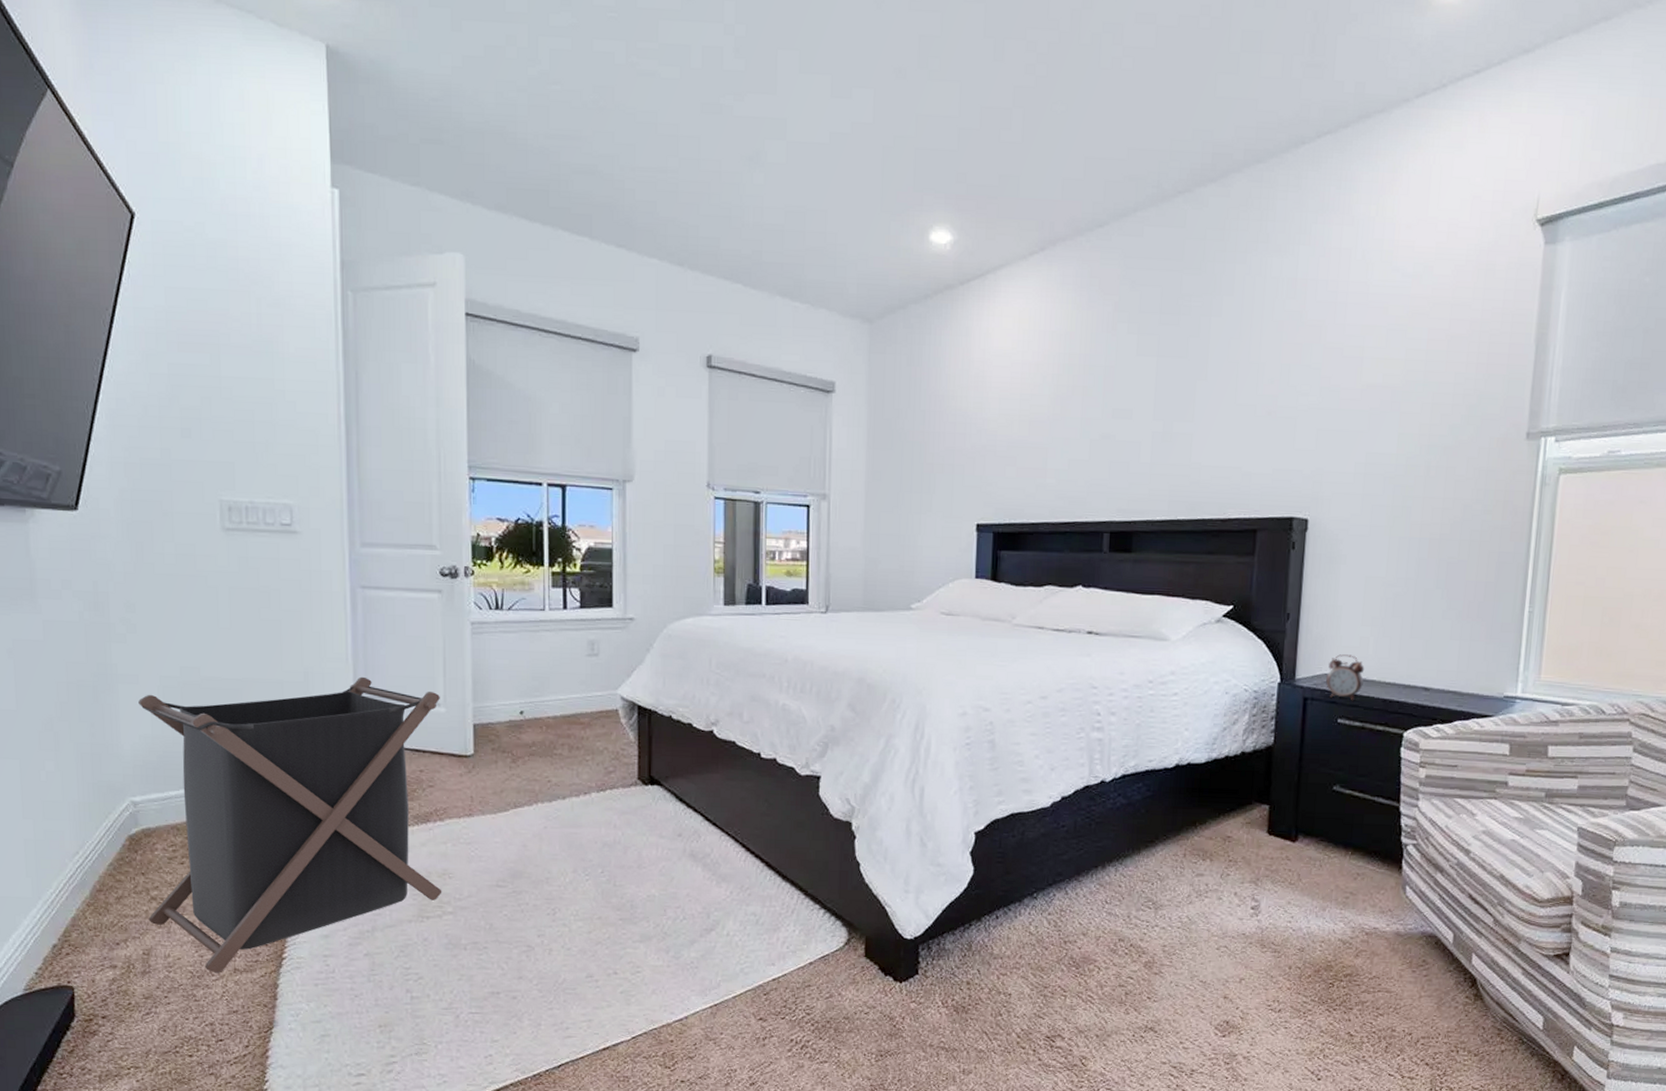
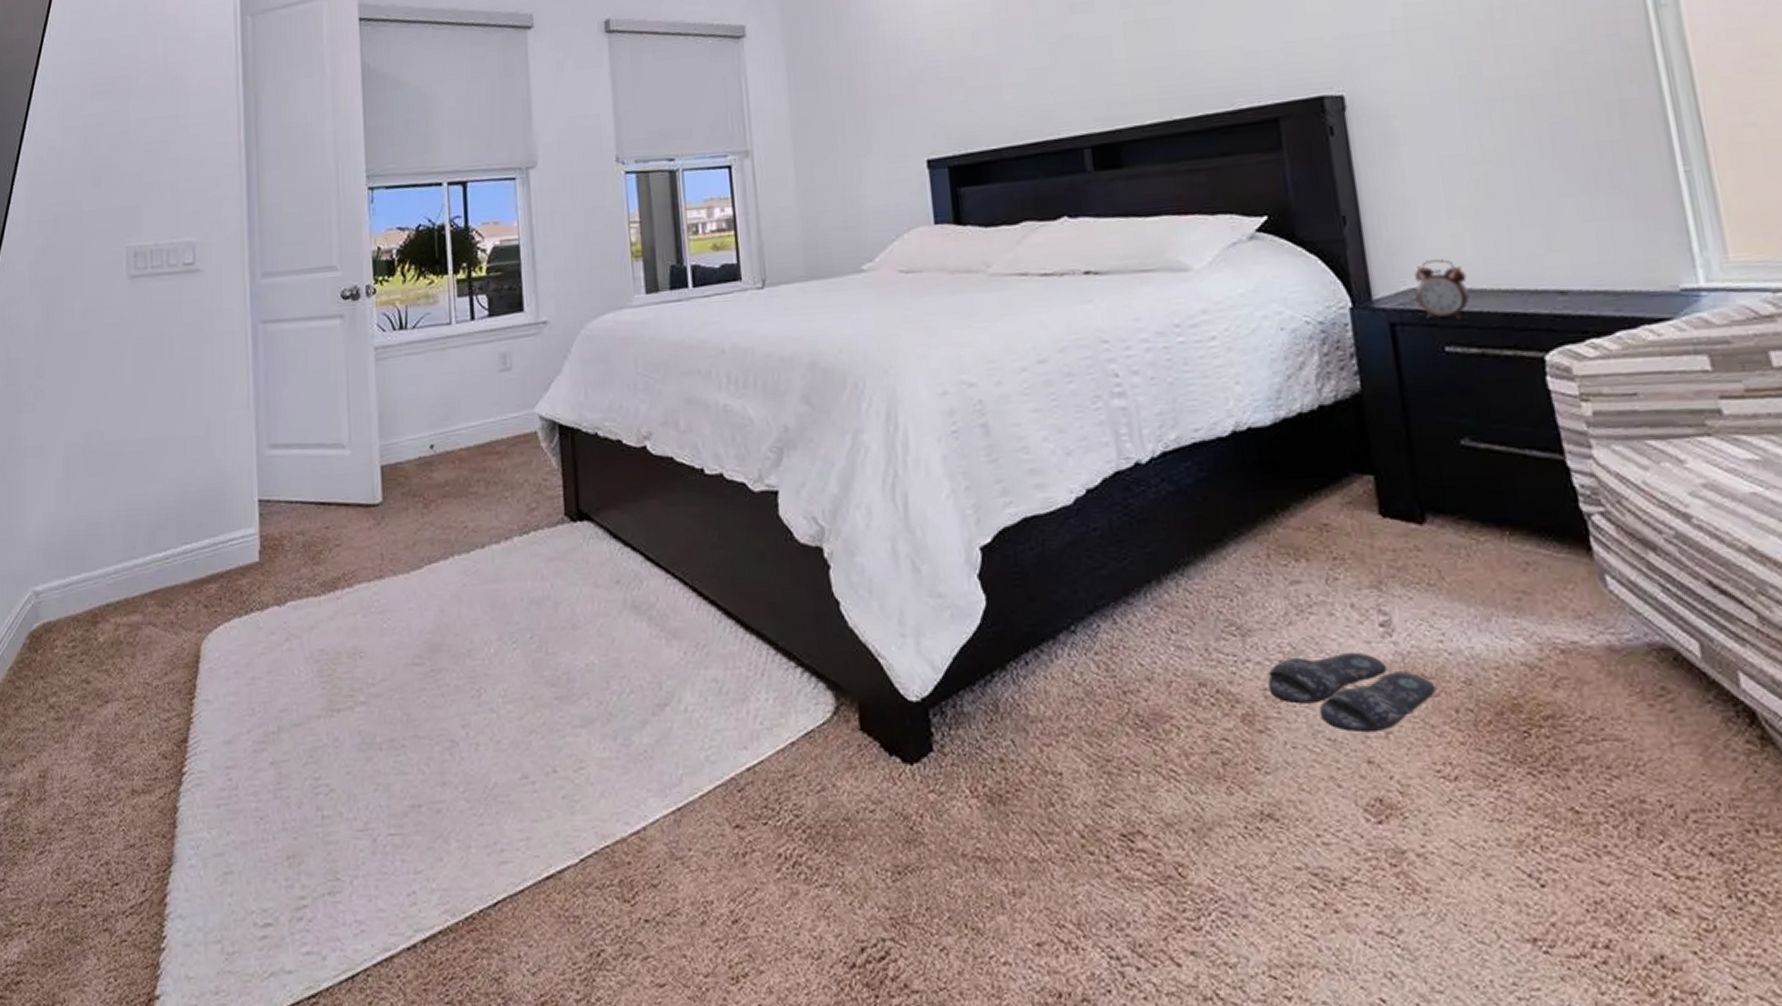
laundry basket: present [138,676,442,972] -> none [44,422,353,795]
slippers: none [1167,924,1279,978] -> present [1268,652,1436,731]

